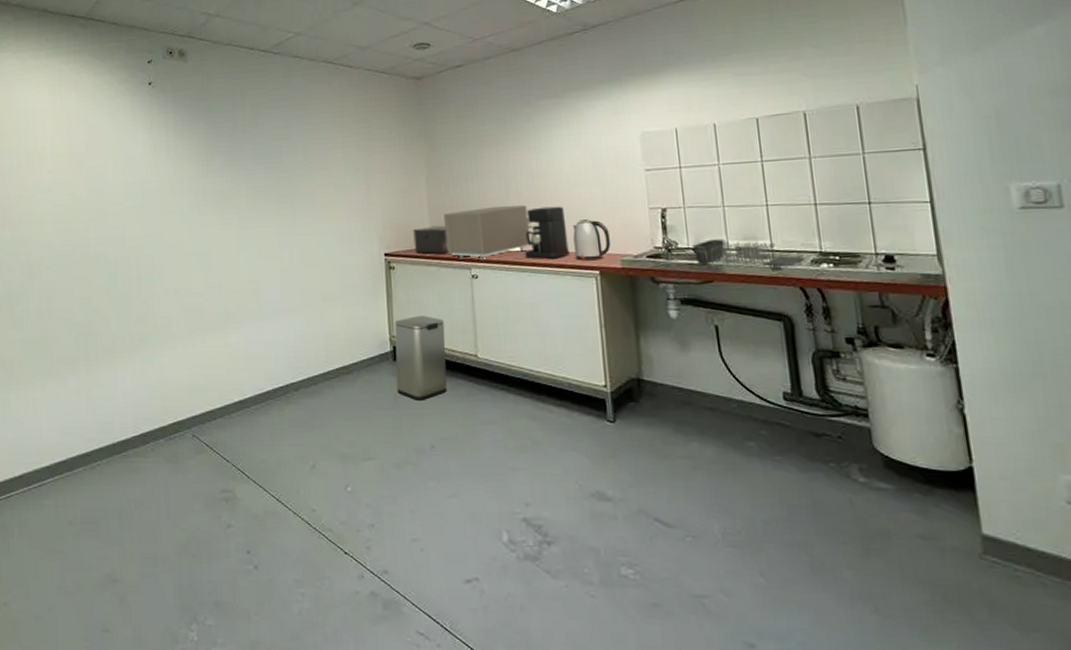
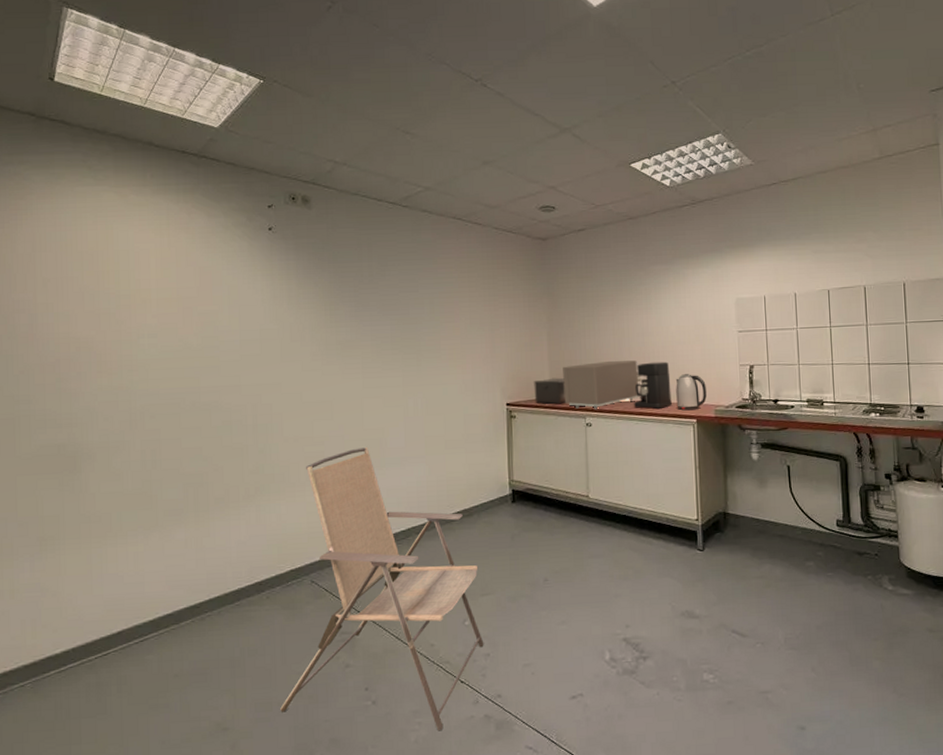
folding chair: none [165,299,368,605] -> present [280,447,484,731]
pedal bin: present [394,316,448,400] -> none [514,461,561,539]
dish rack: present [692,239,806,271] -> none [773,392,859,419]

